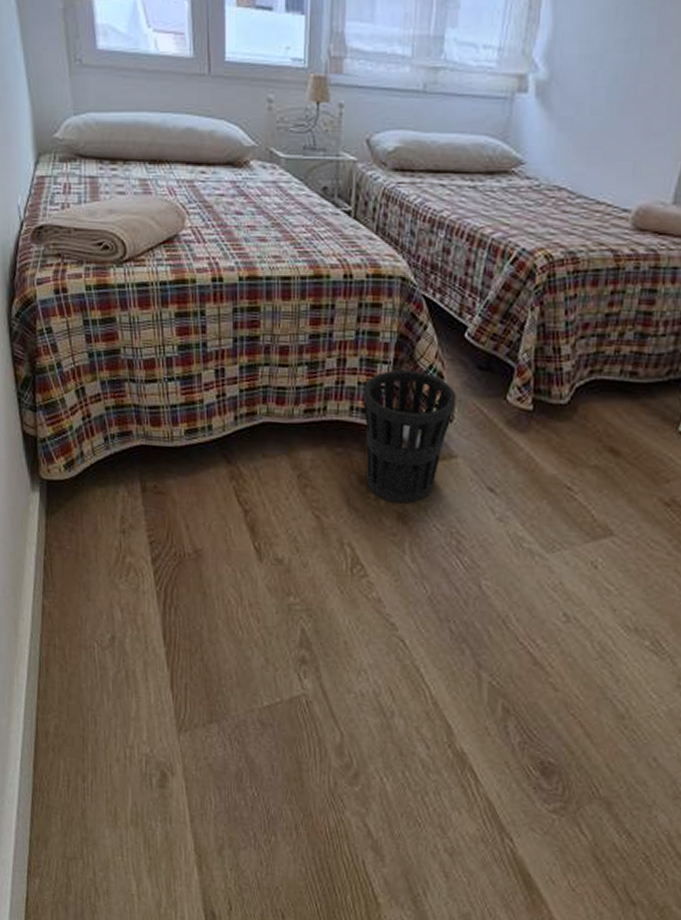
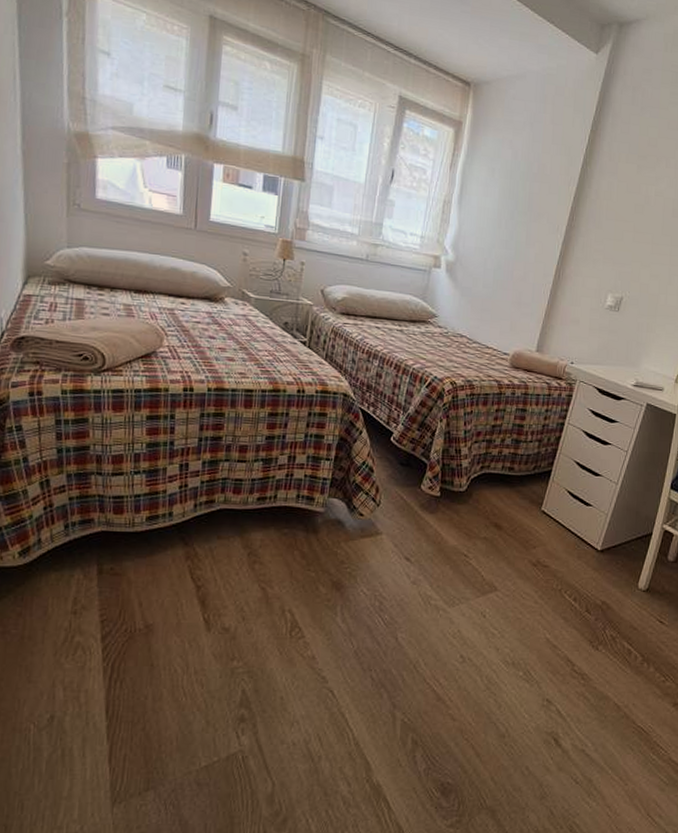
wastebasket: present [362,370,456,504] -> none [307,465,383,573]

